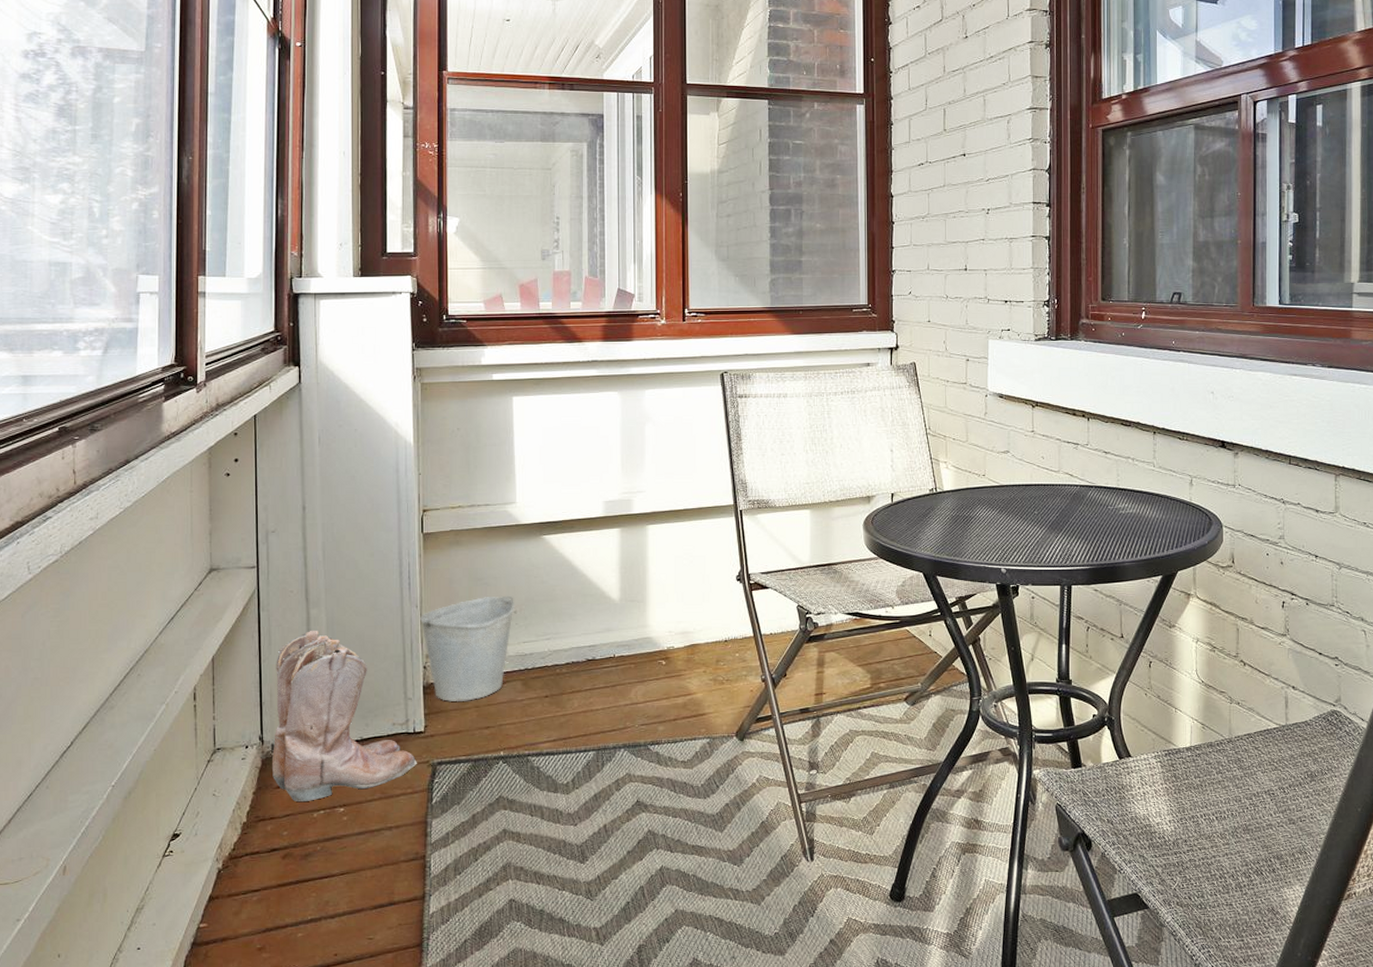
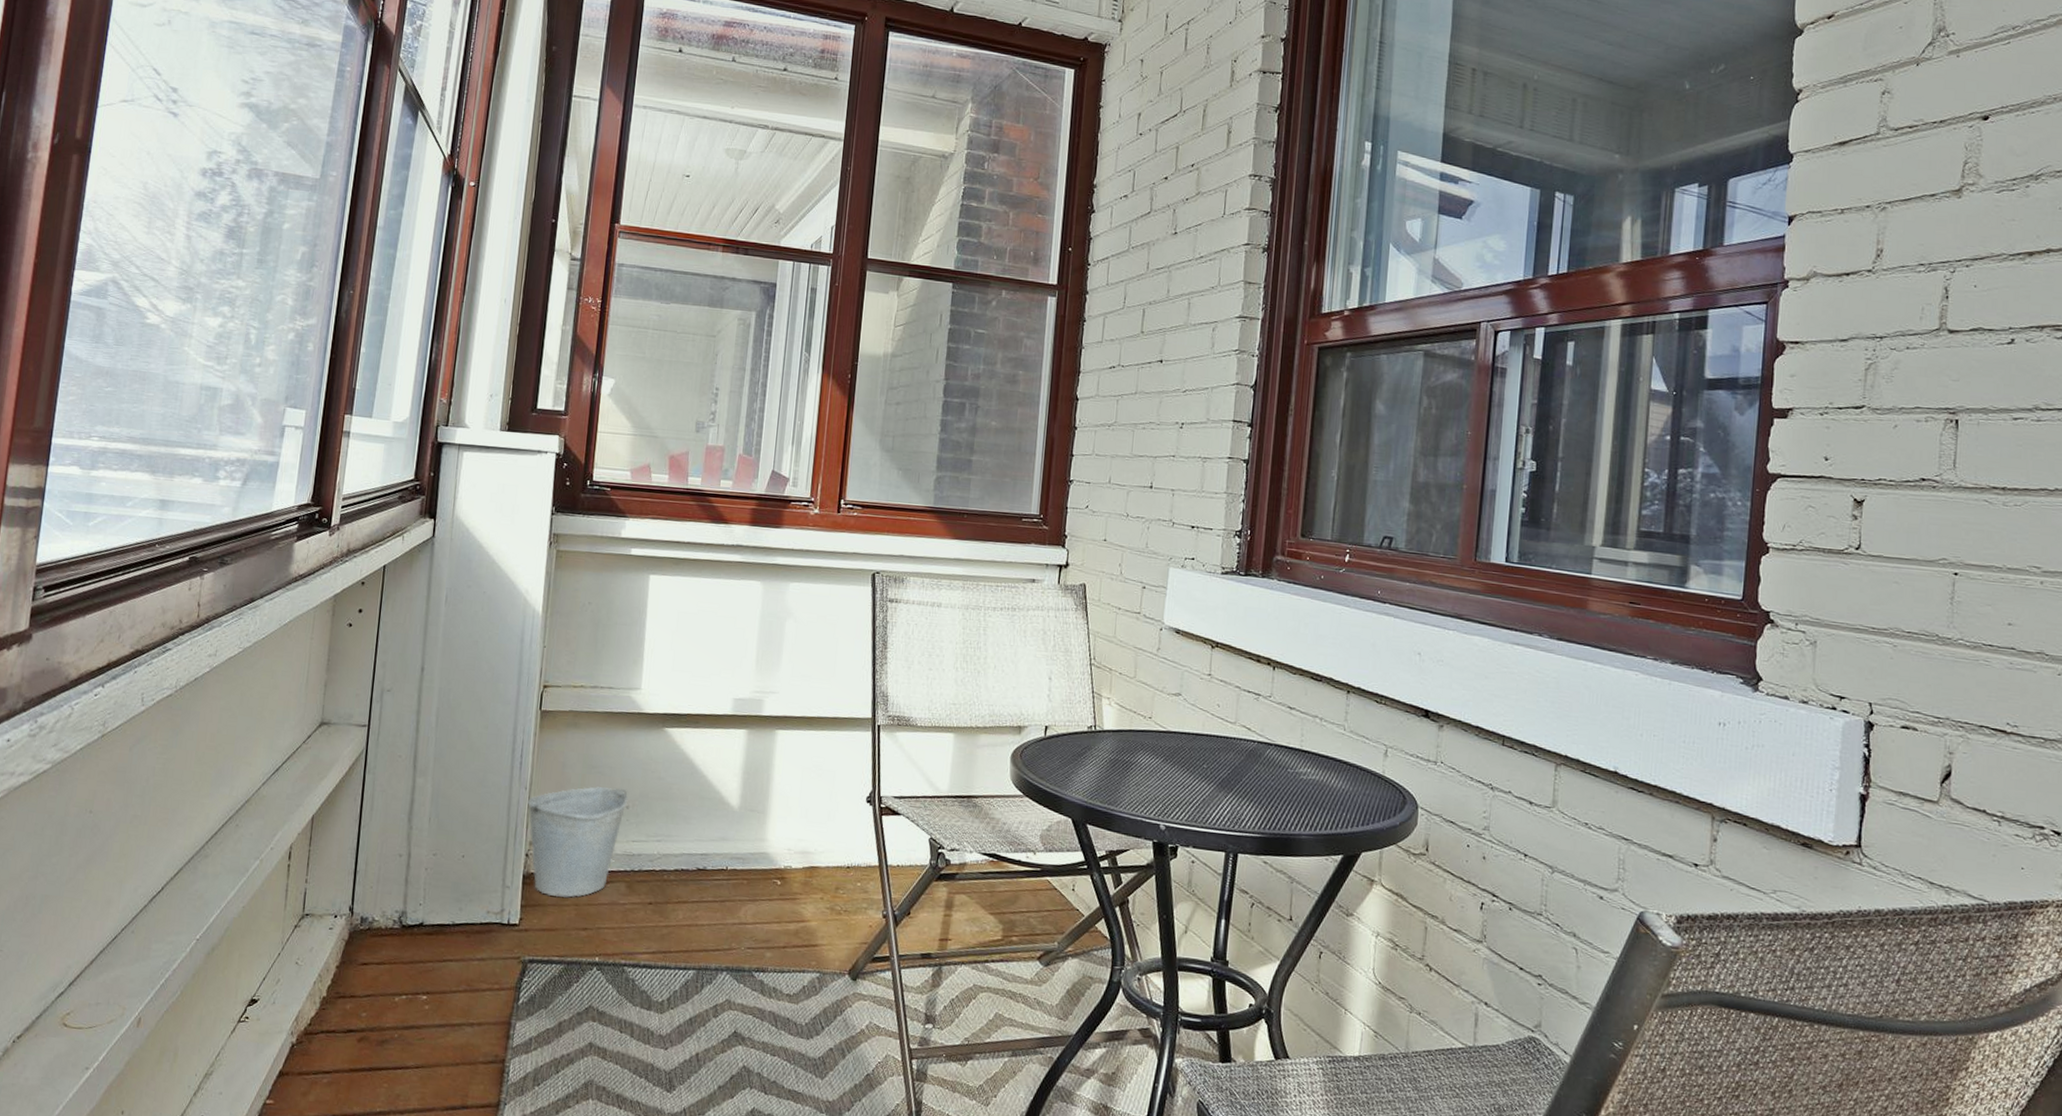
boots: present [271,630,417,801] -> none [358,799,508,984]

